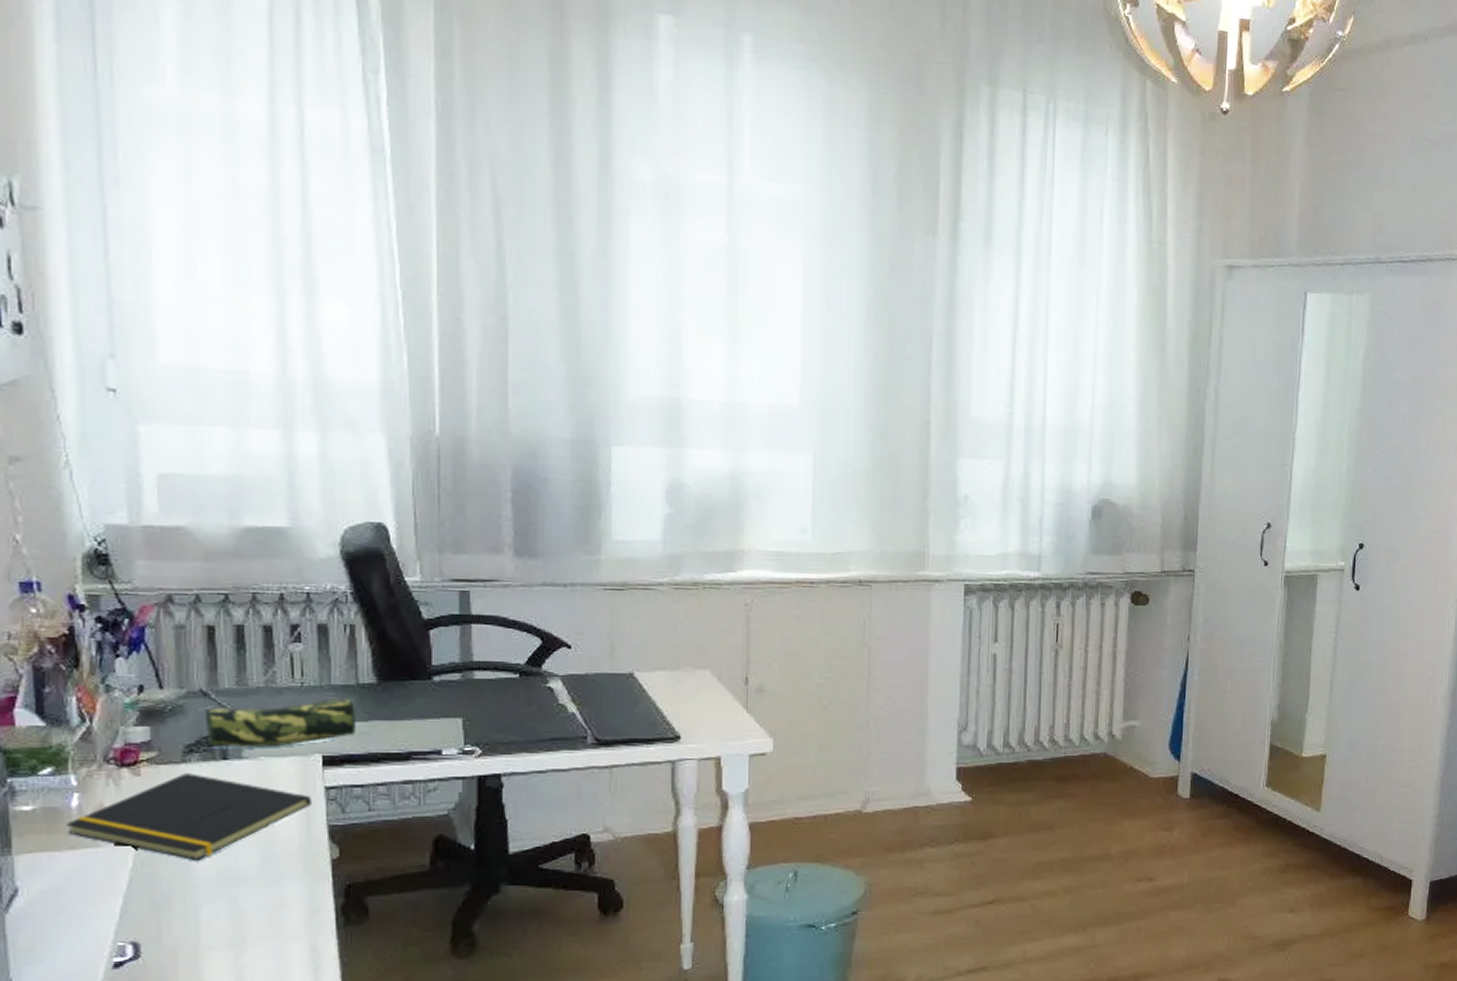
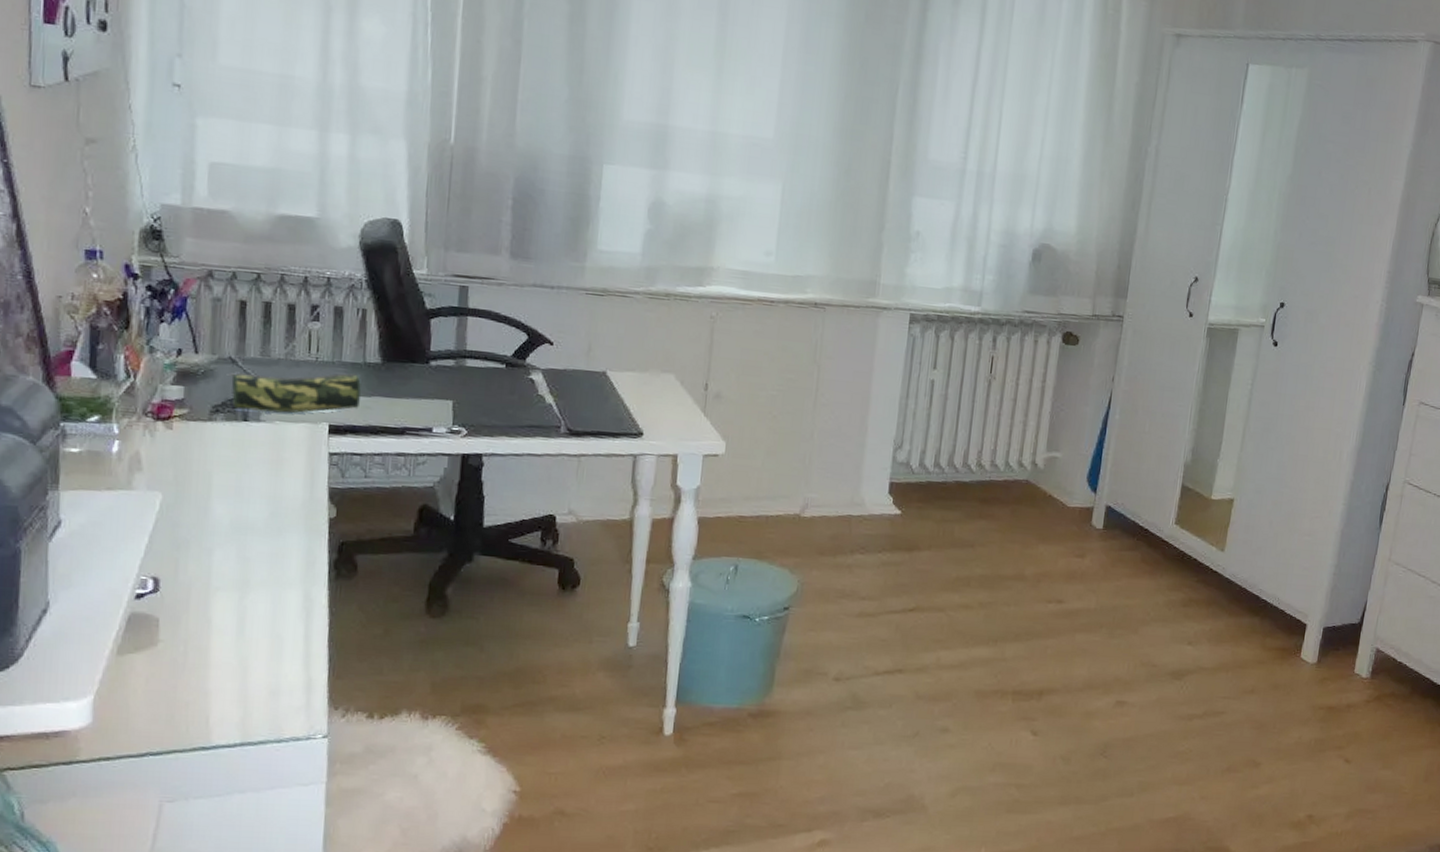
notepad: present [66,773,313,860] -> none [106,430,318,509]

